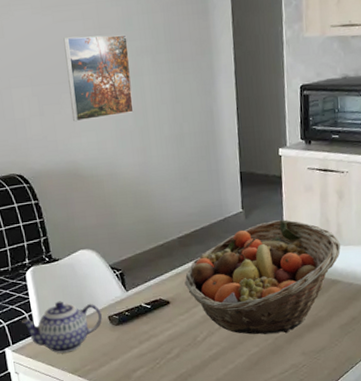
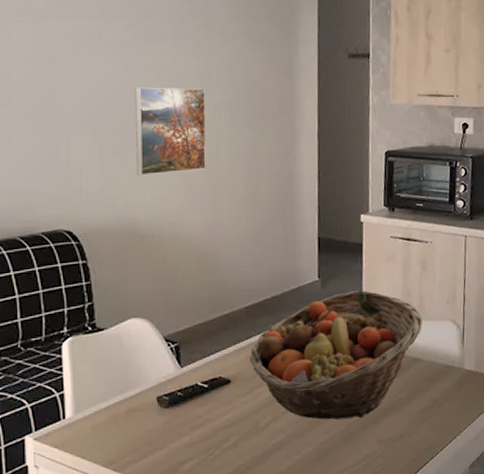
teapot: present [22,301,102,353] -> none [50,378,149,442]

